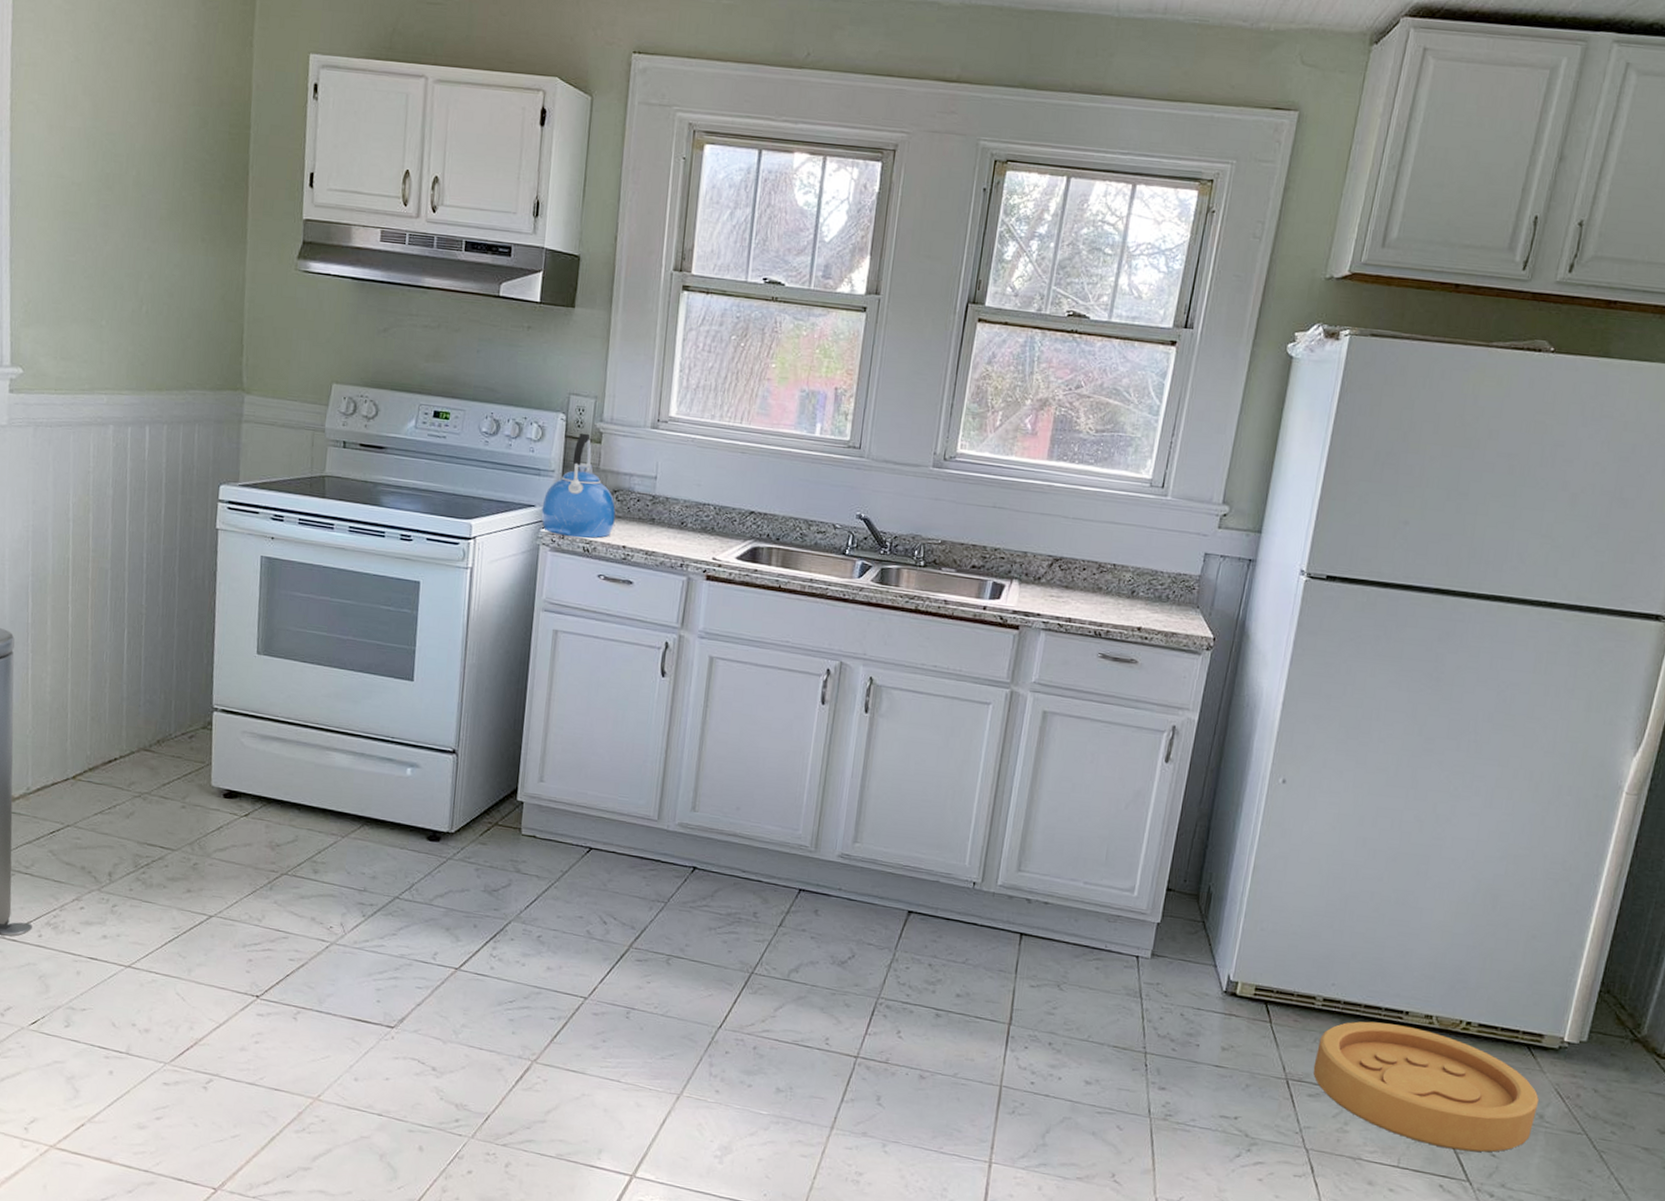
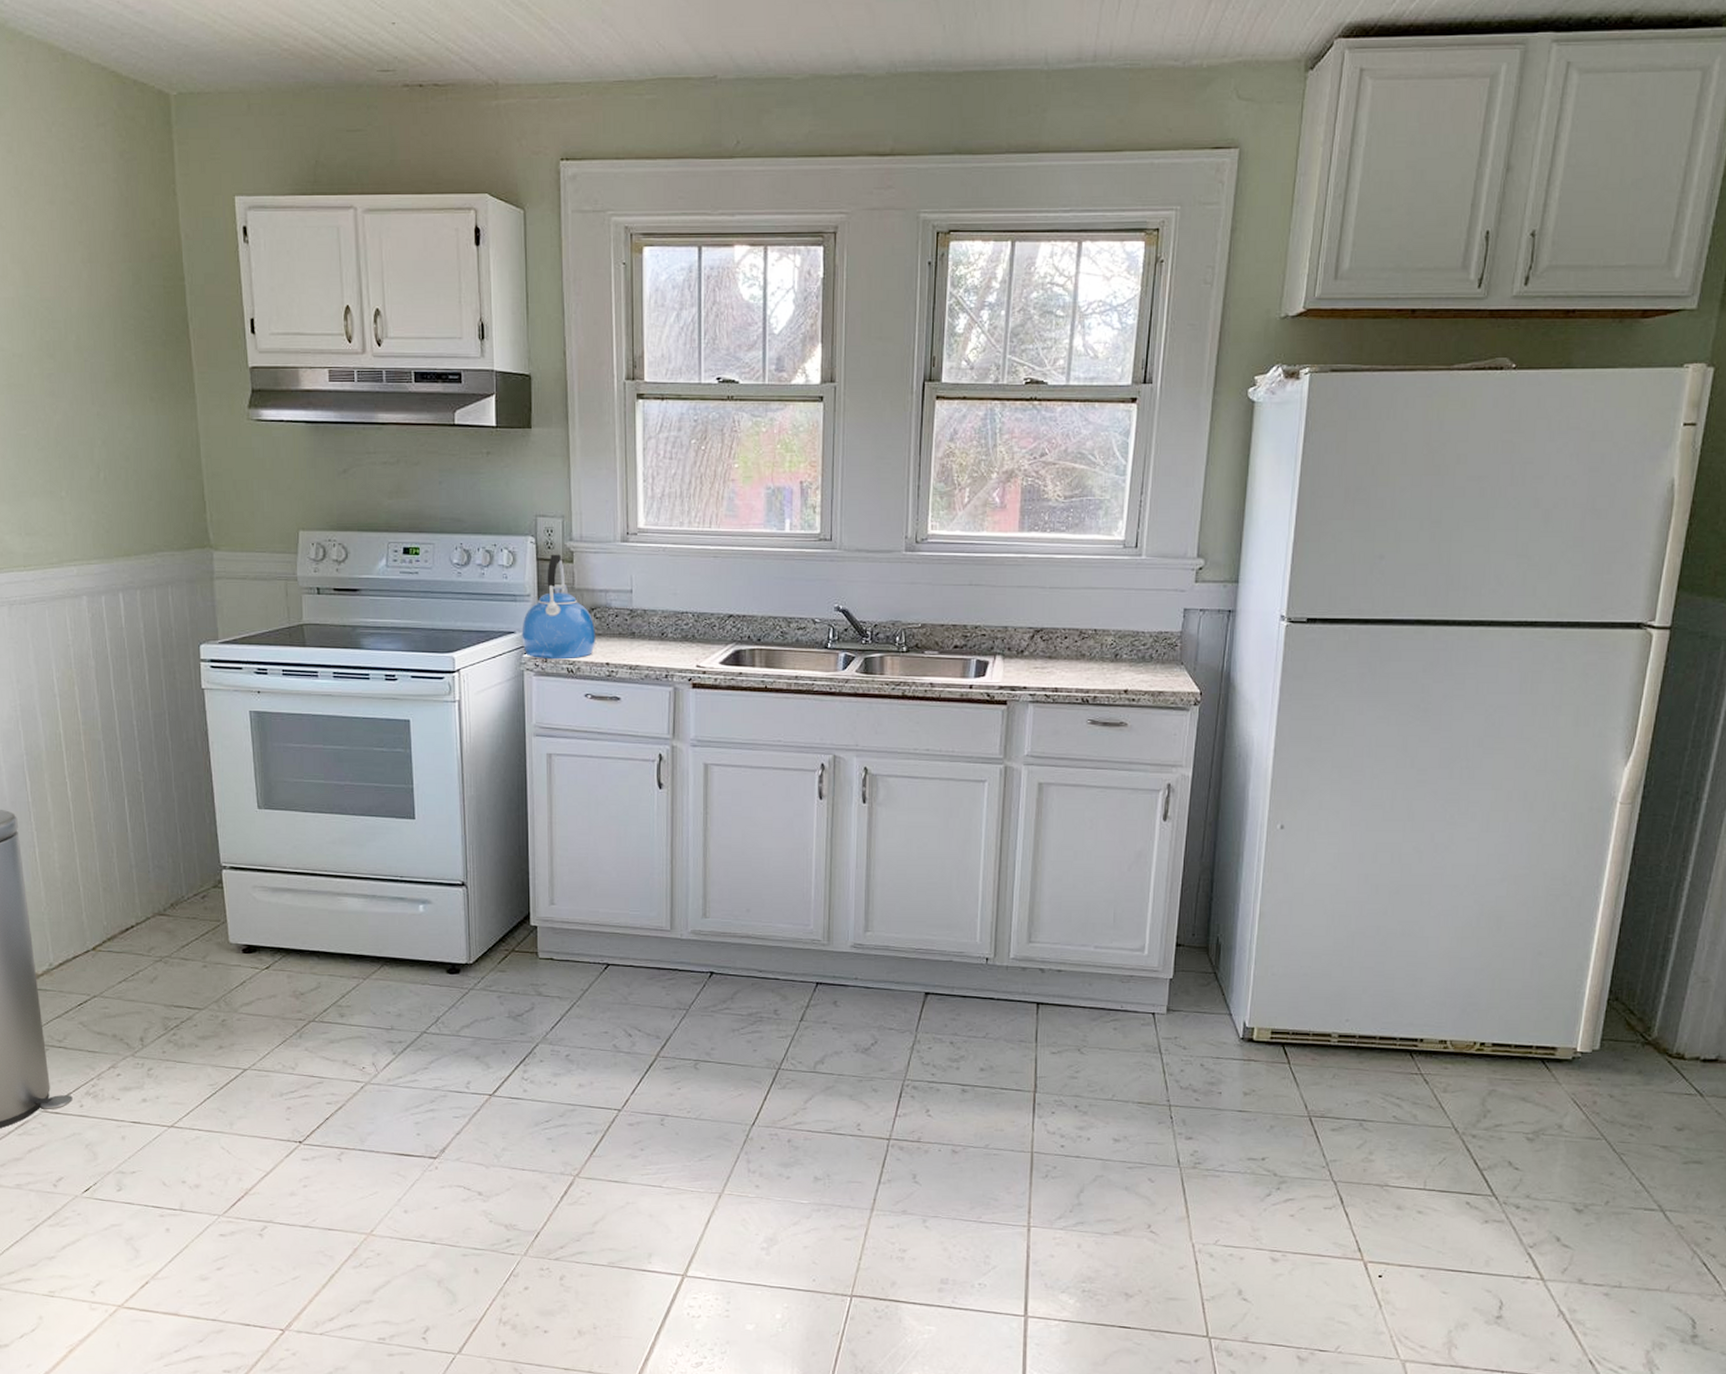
pet bowl: present [1313,1021,1540,1153] -> none [1334,1052,1557,1167]

